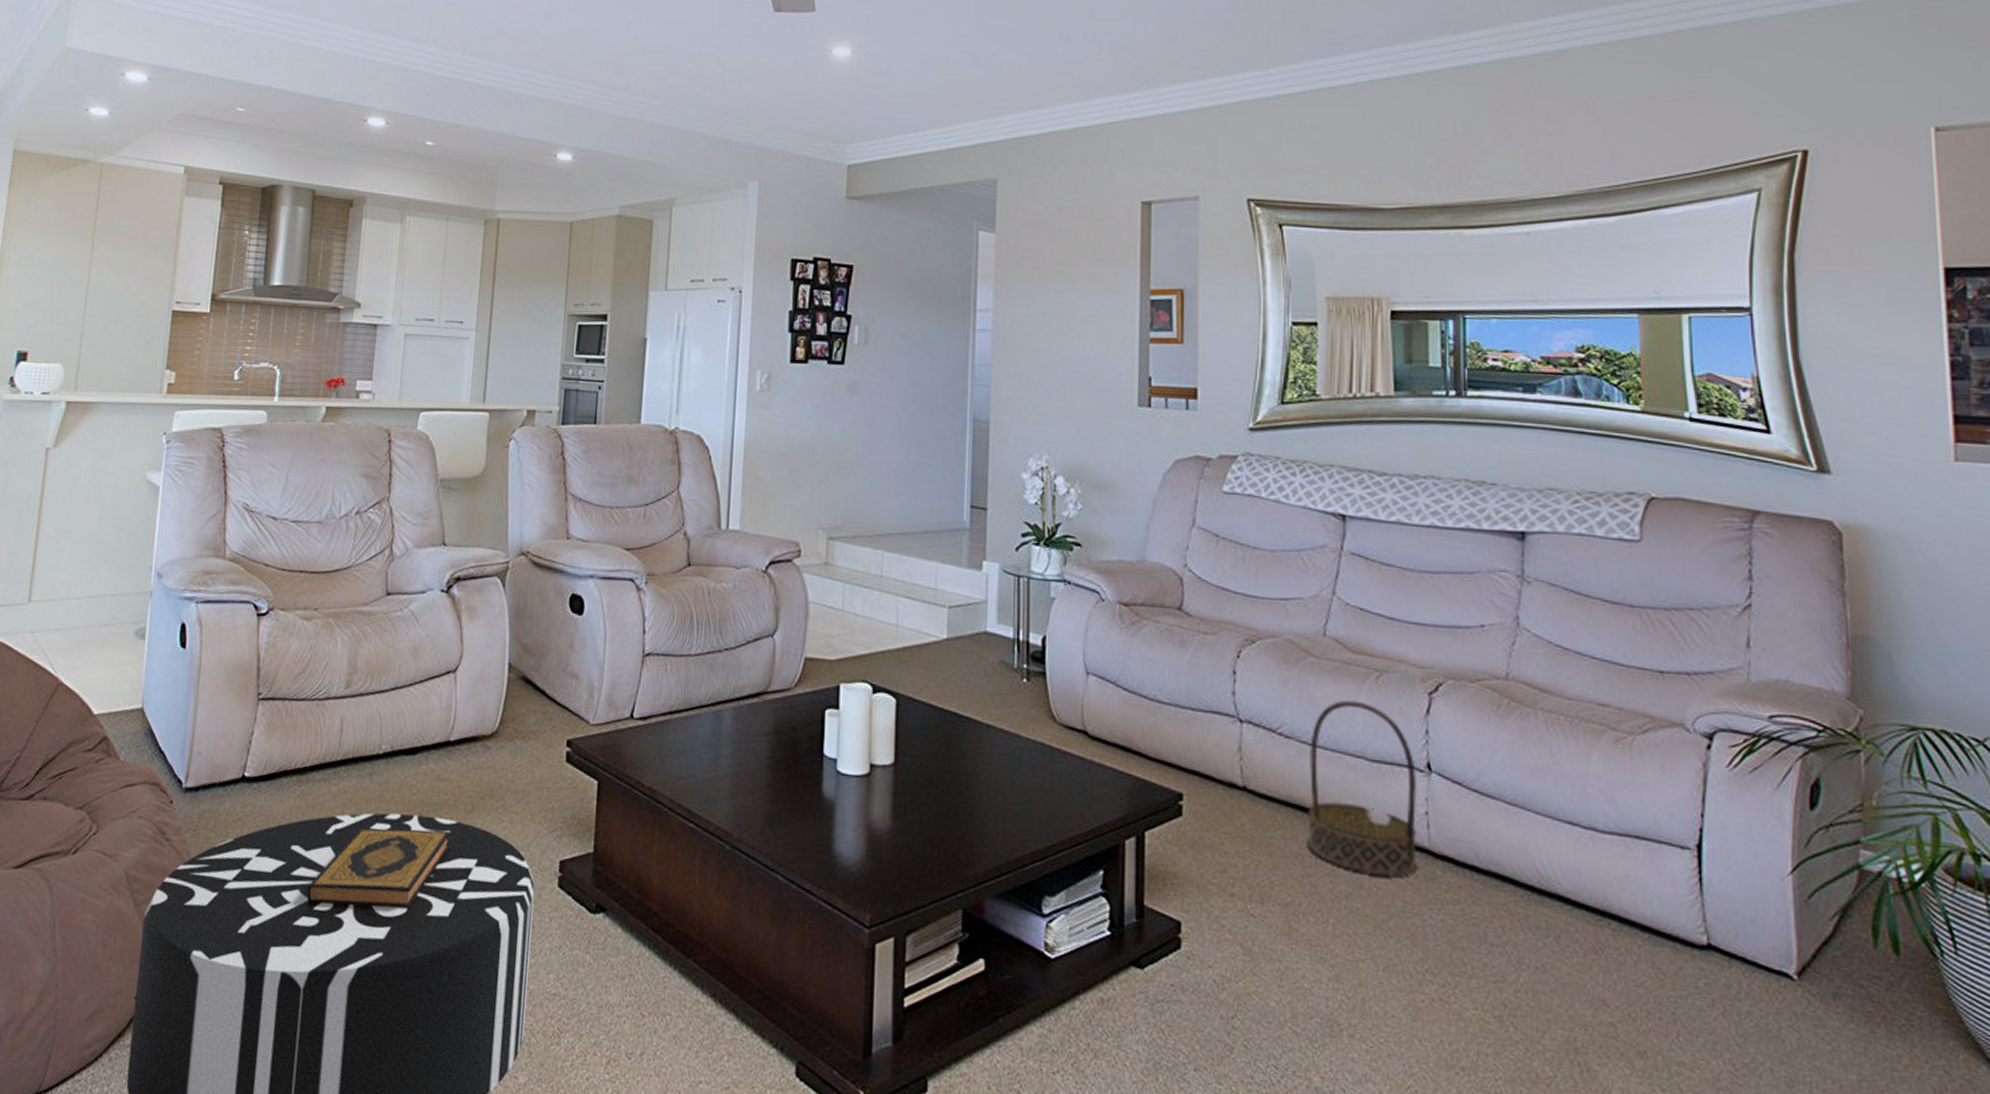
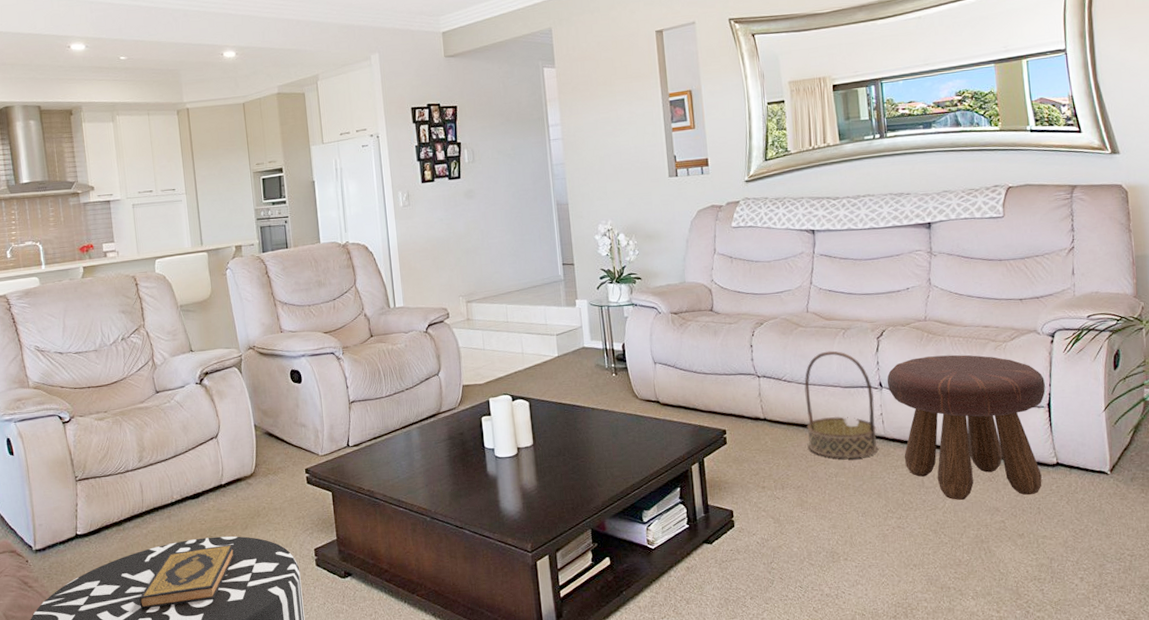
footstool: none [1439,734,1694,990] -> present [887,354,1046,501]

